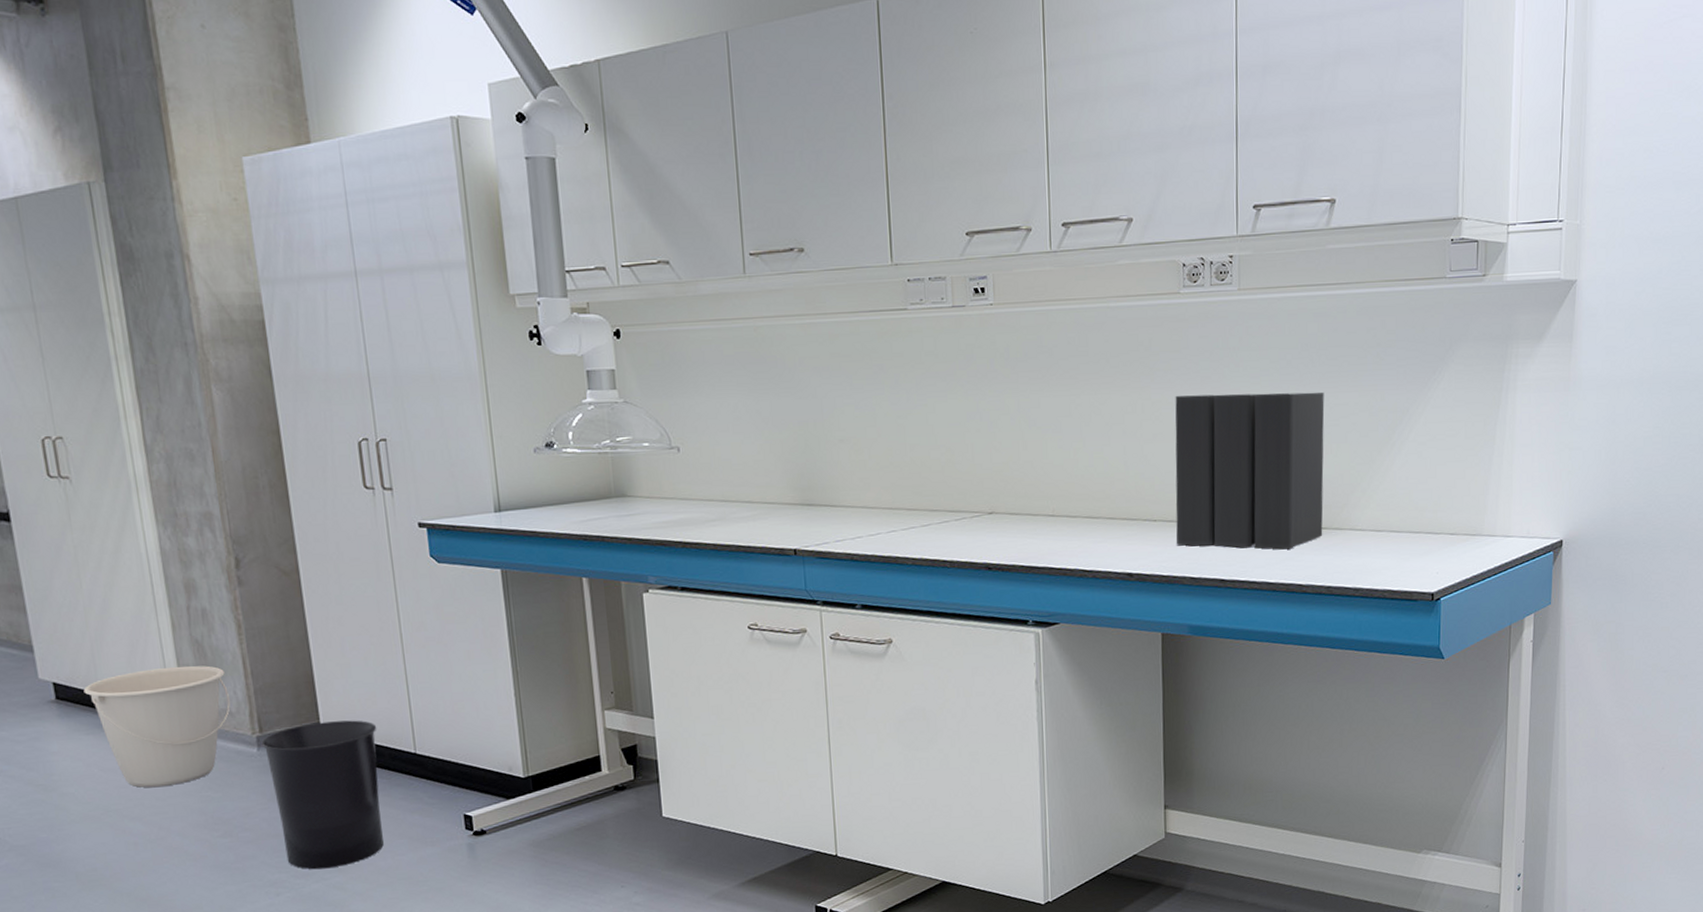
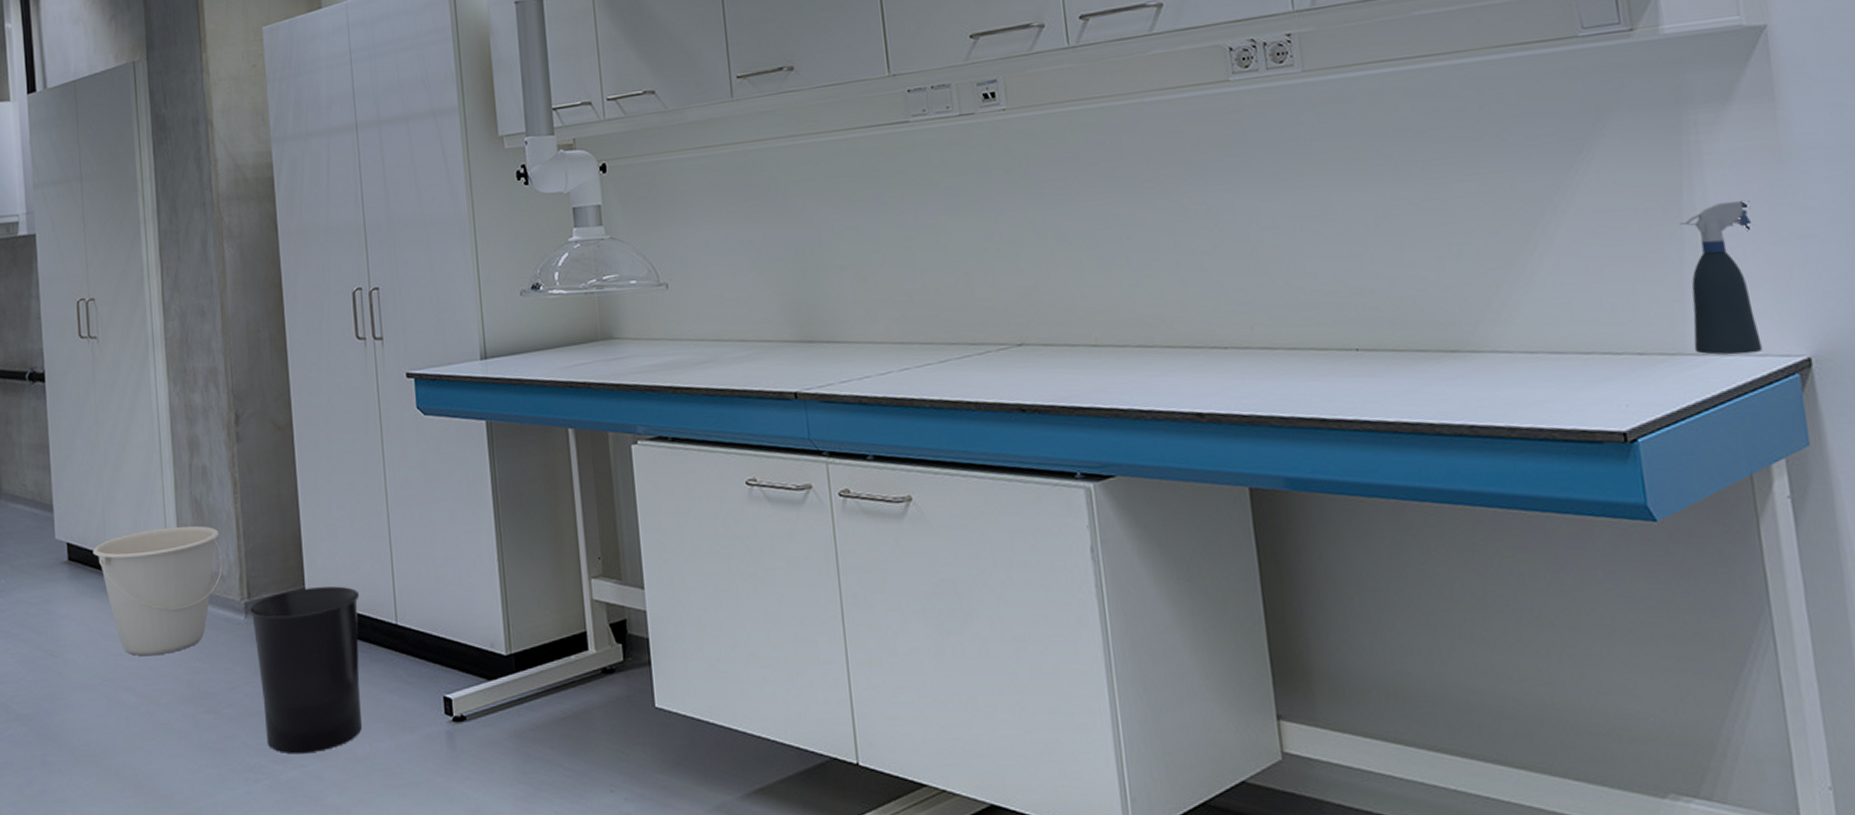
books: present [1175,392,1325,550] -> none [1236,183,1454,380]
spray bottle: none [1488,418,1543,537] -> present [1679,200,1763,356]

